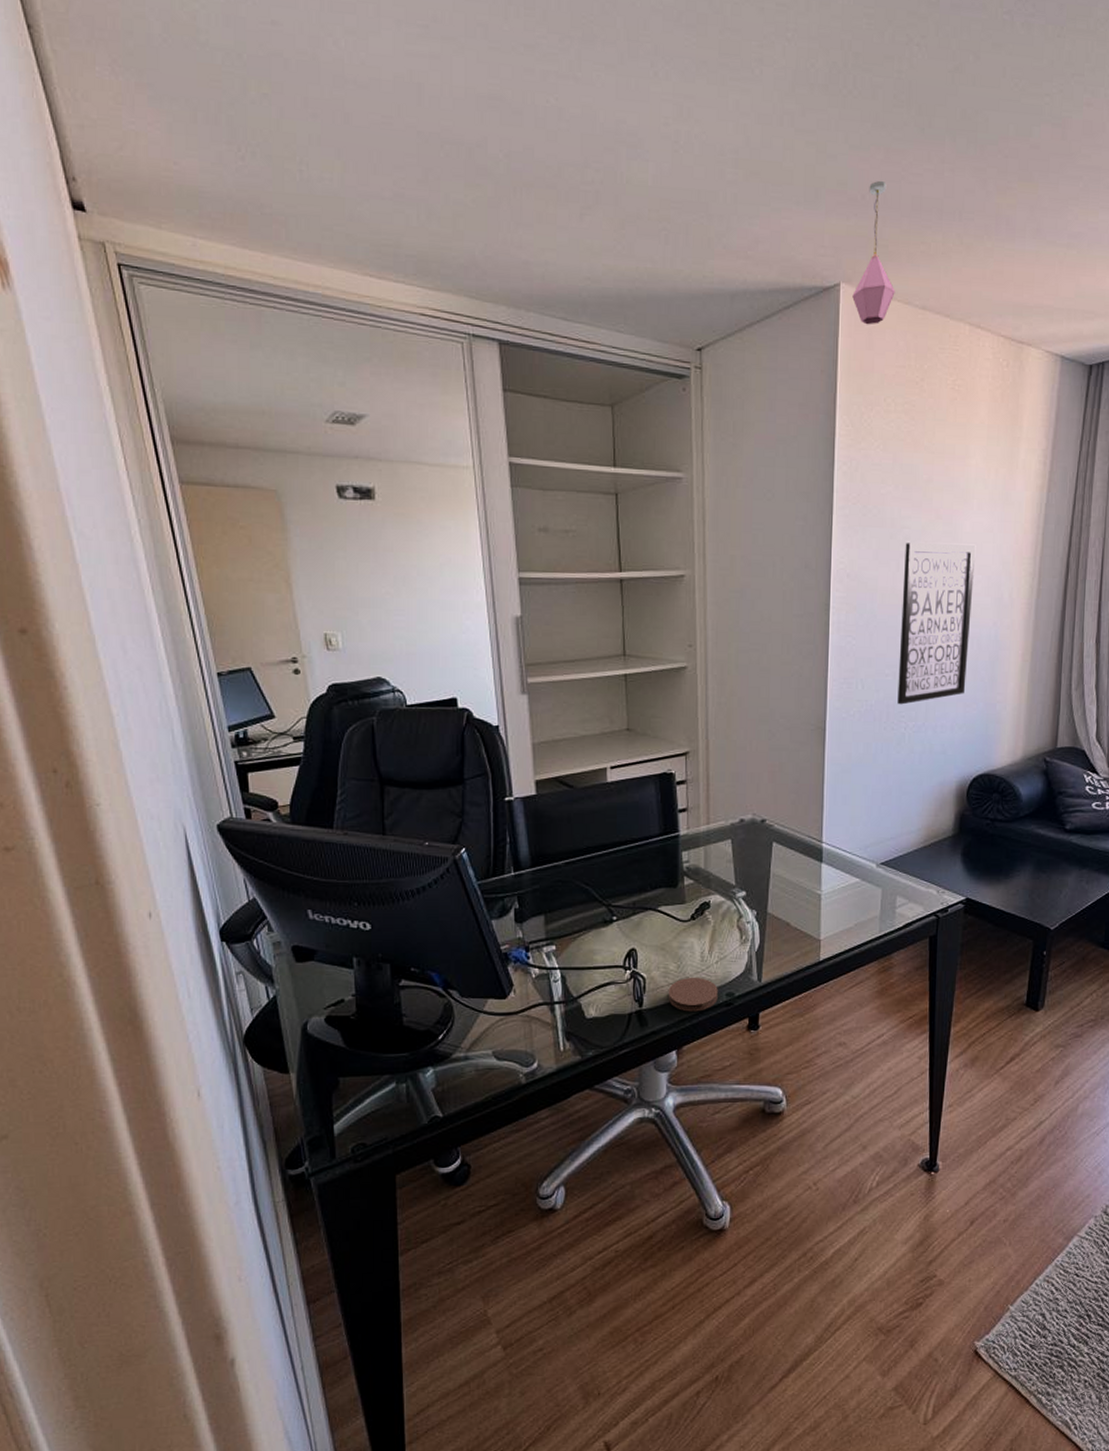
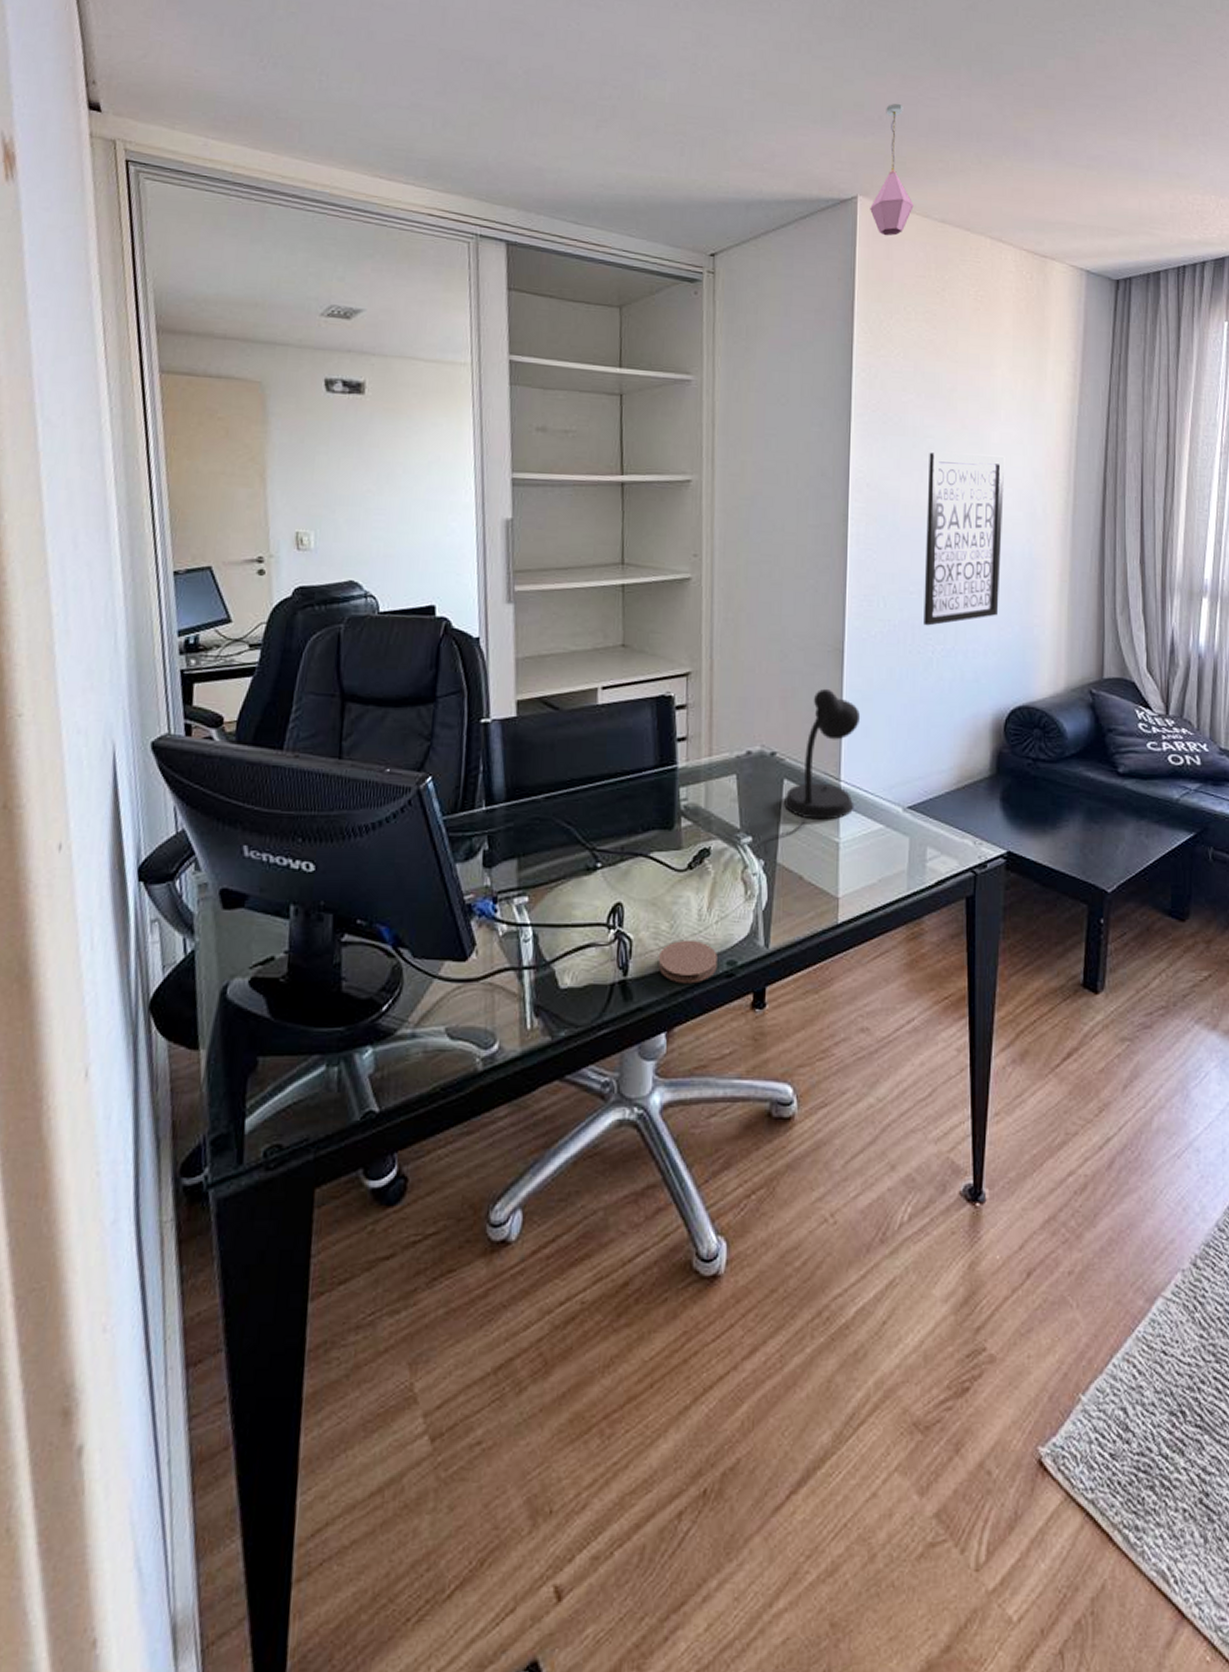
desk lamp: none [755,763,840,905] -> present [763,688,861,853]

